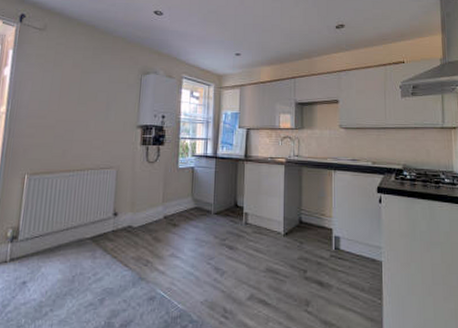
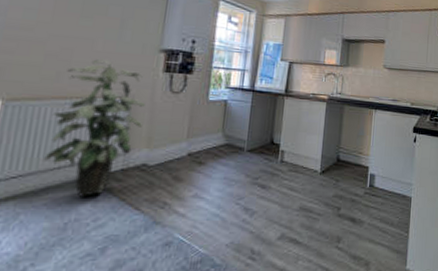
indoor plant: none [56,136,128,254] -> present [43,58,145,197]

